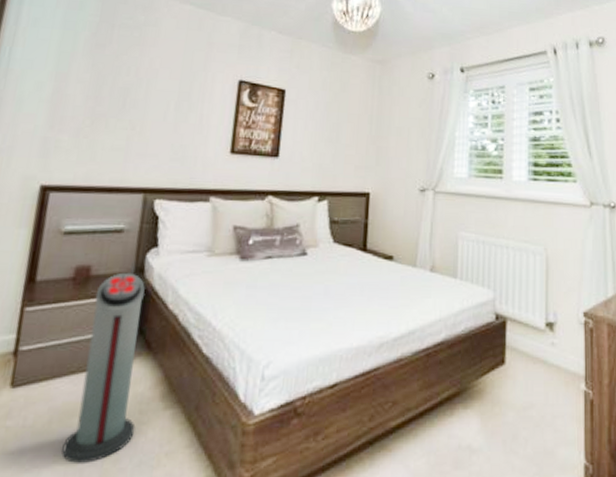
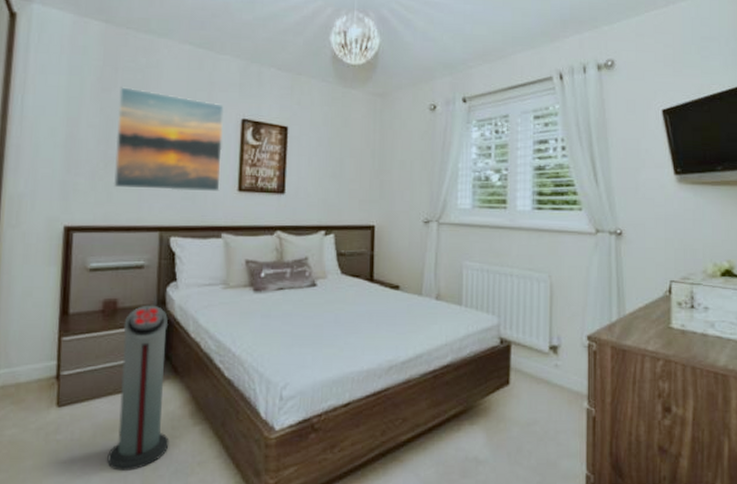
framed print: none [98,43,222,153] -> present [113,87,225,191]

